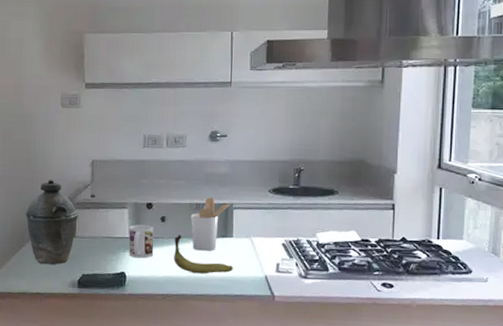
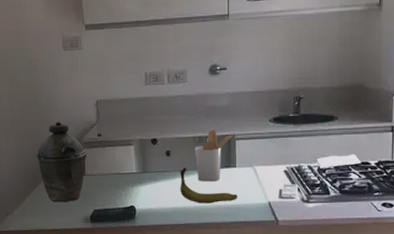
mug: present [128,224,154,259] -> none [136,160,161,192]

